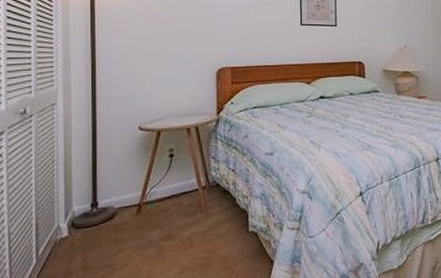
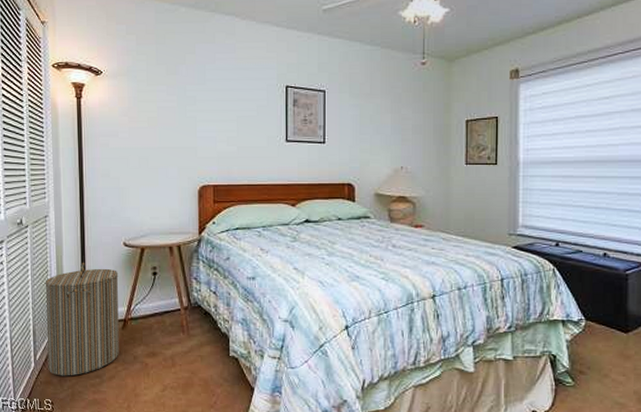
laundry hamper: none [51,148,133,270] -> present [45,262,119,376]

